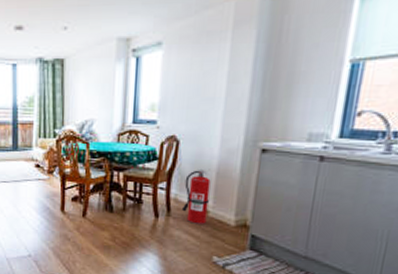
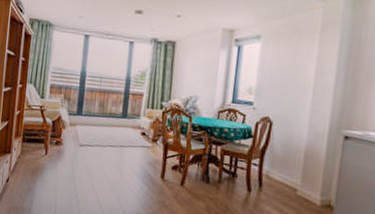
fire extinguisher: present [182,168,211,224] -> none [273,148,299,202]

